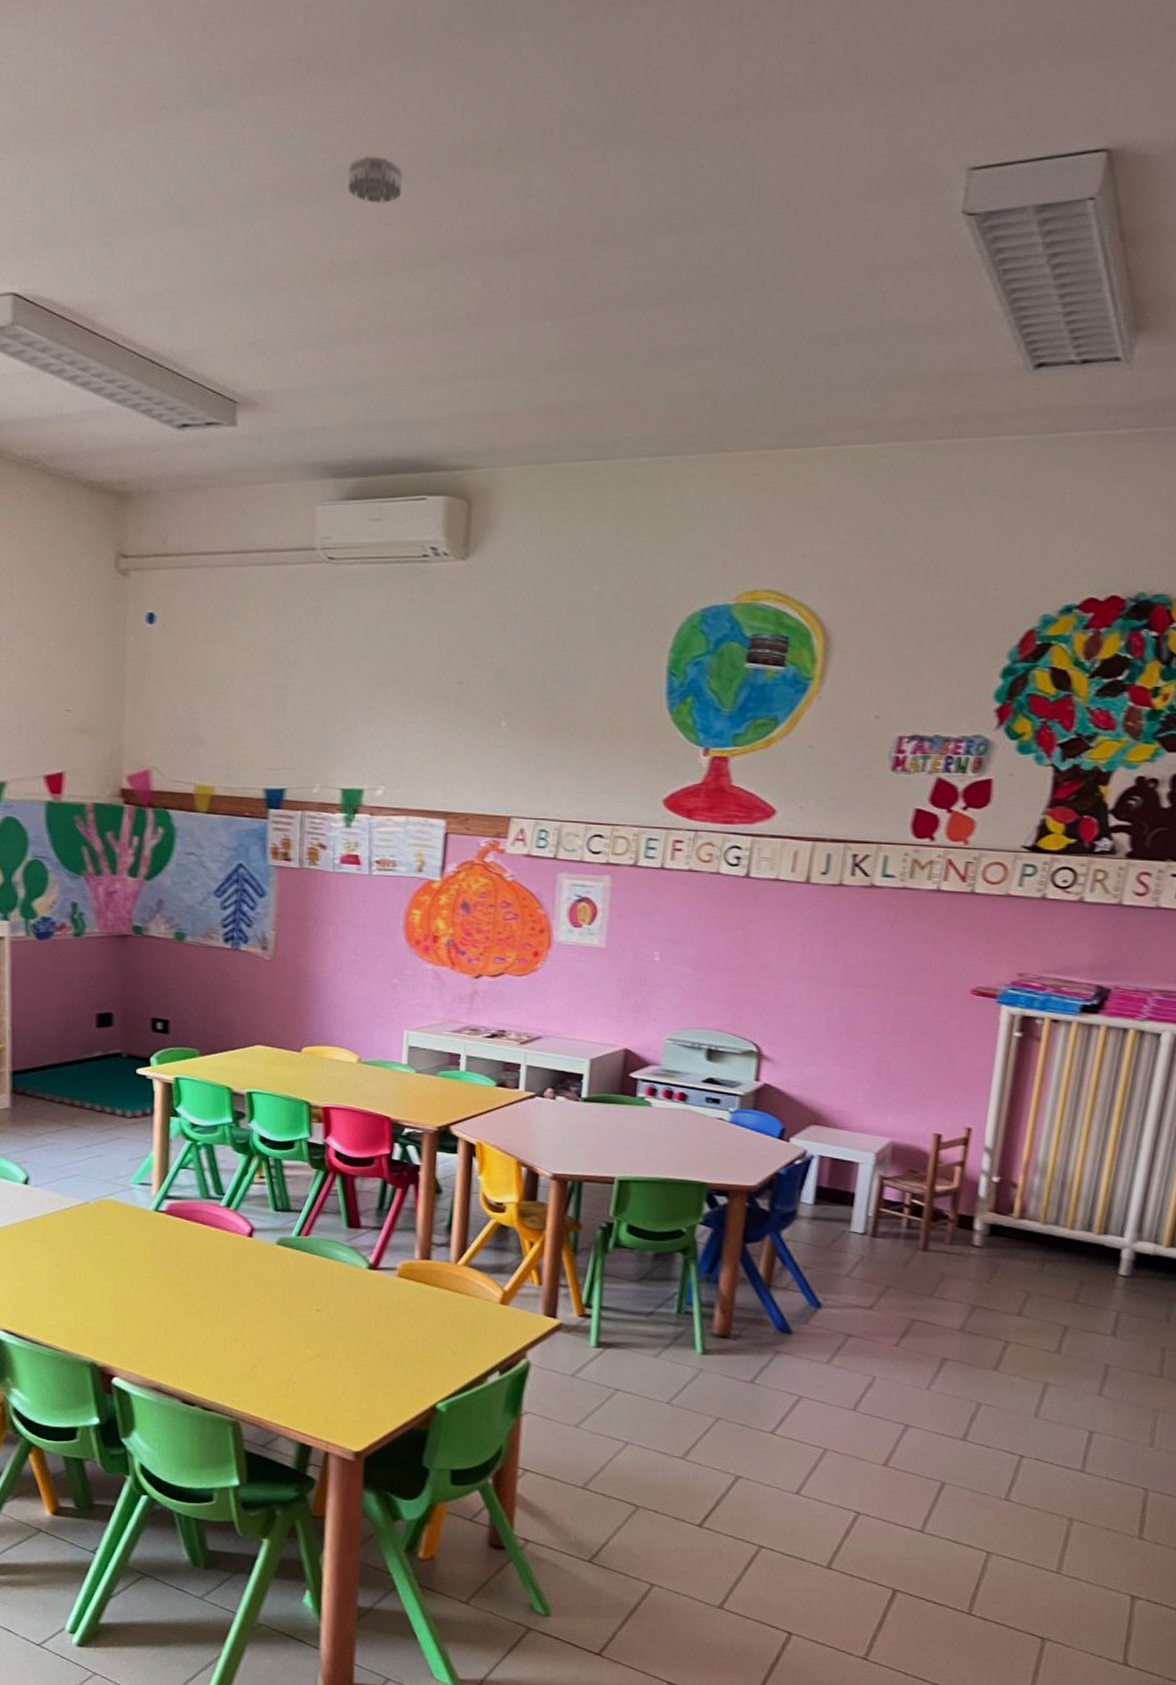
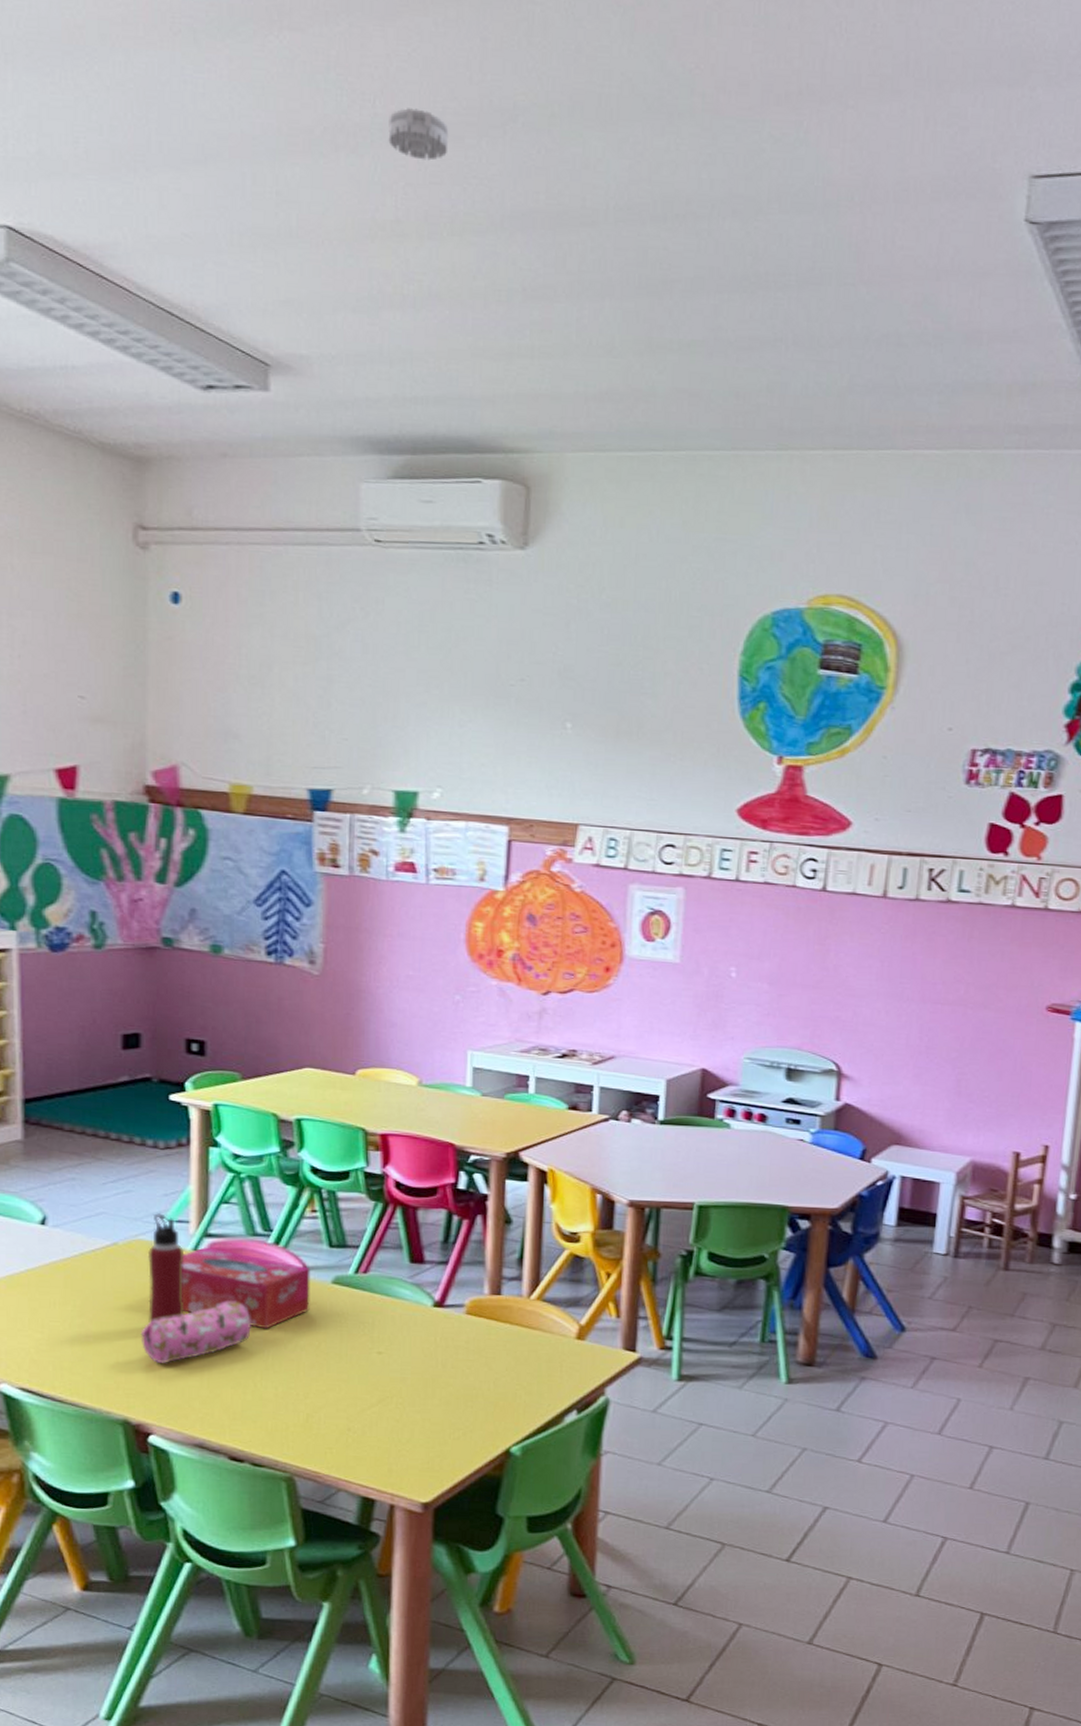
pencil case: none [107,1257,204,1313] -> present [140,1300,251,1364]
water bottle: none [114,1176,147,1275] -> present [148,1213,185,1323]
tissue box: none [143,1208,258,1285] -> present [181,1247,311,1329]

